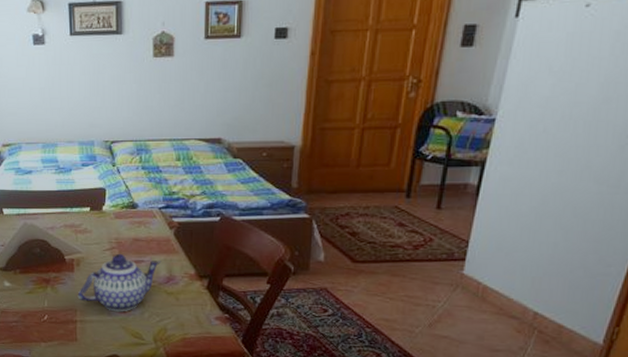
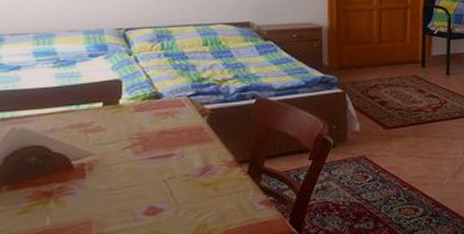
teapot: present [77,253,162,312] -> none [91,149,195,217]

